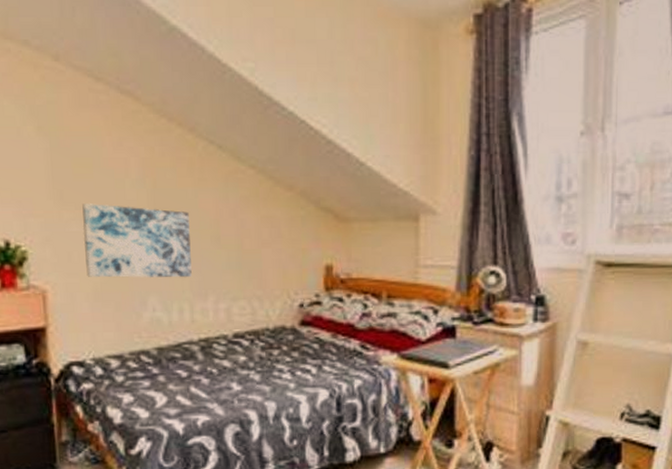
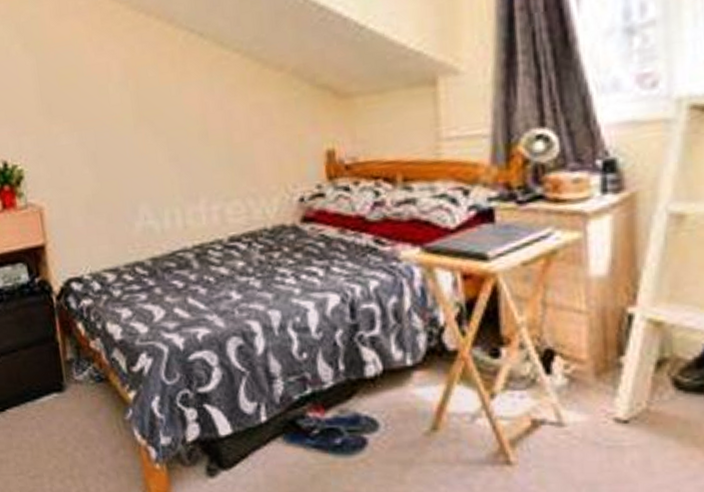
wall art: present [82,203,192,279] -> none [70,109,181,191]

